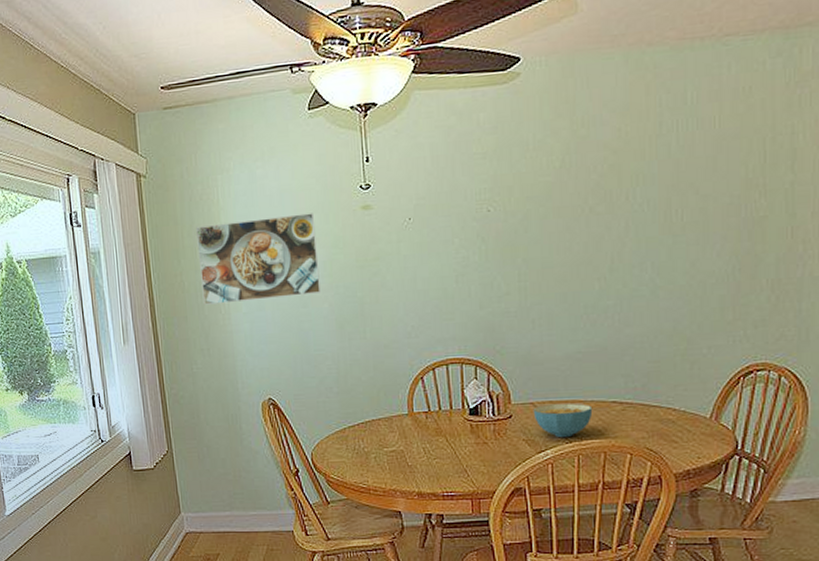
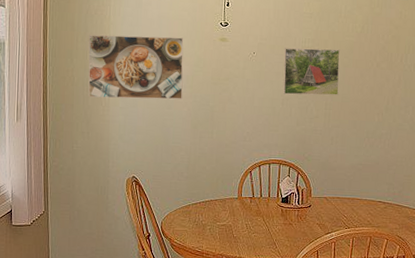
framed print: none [450,196,536,269] -> present [283,47,340,96]
cereal bowl: present [533,403,593,437] -> none [325,199,366,224]

